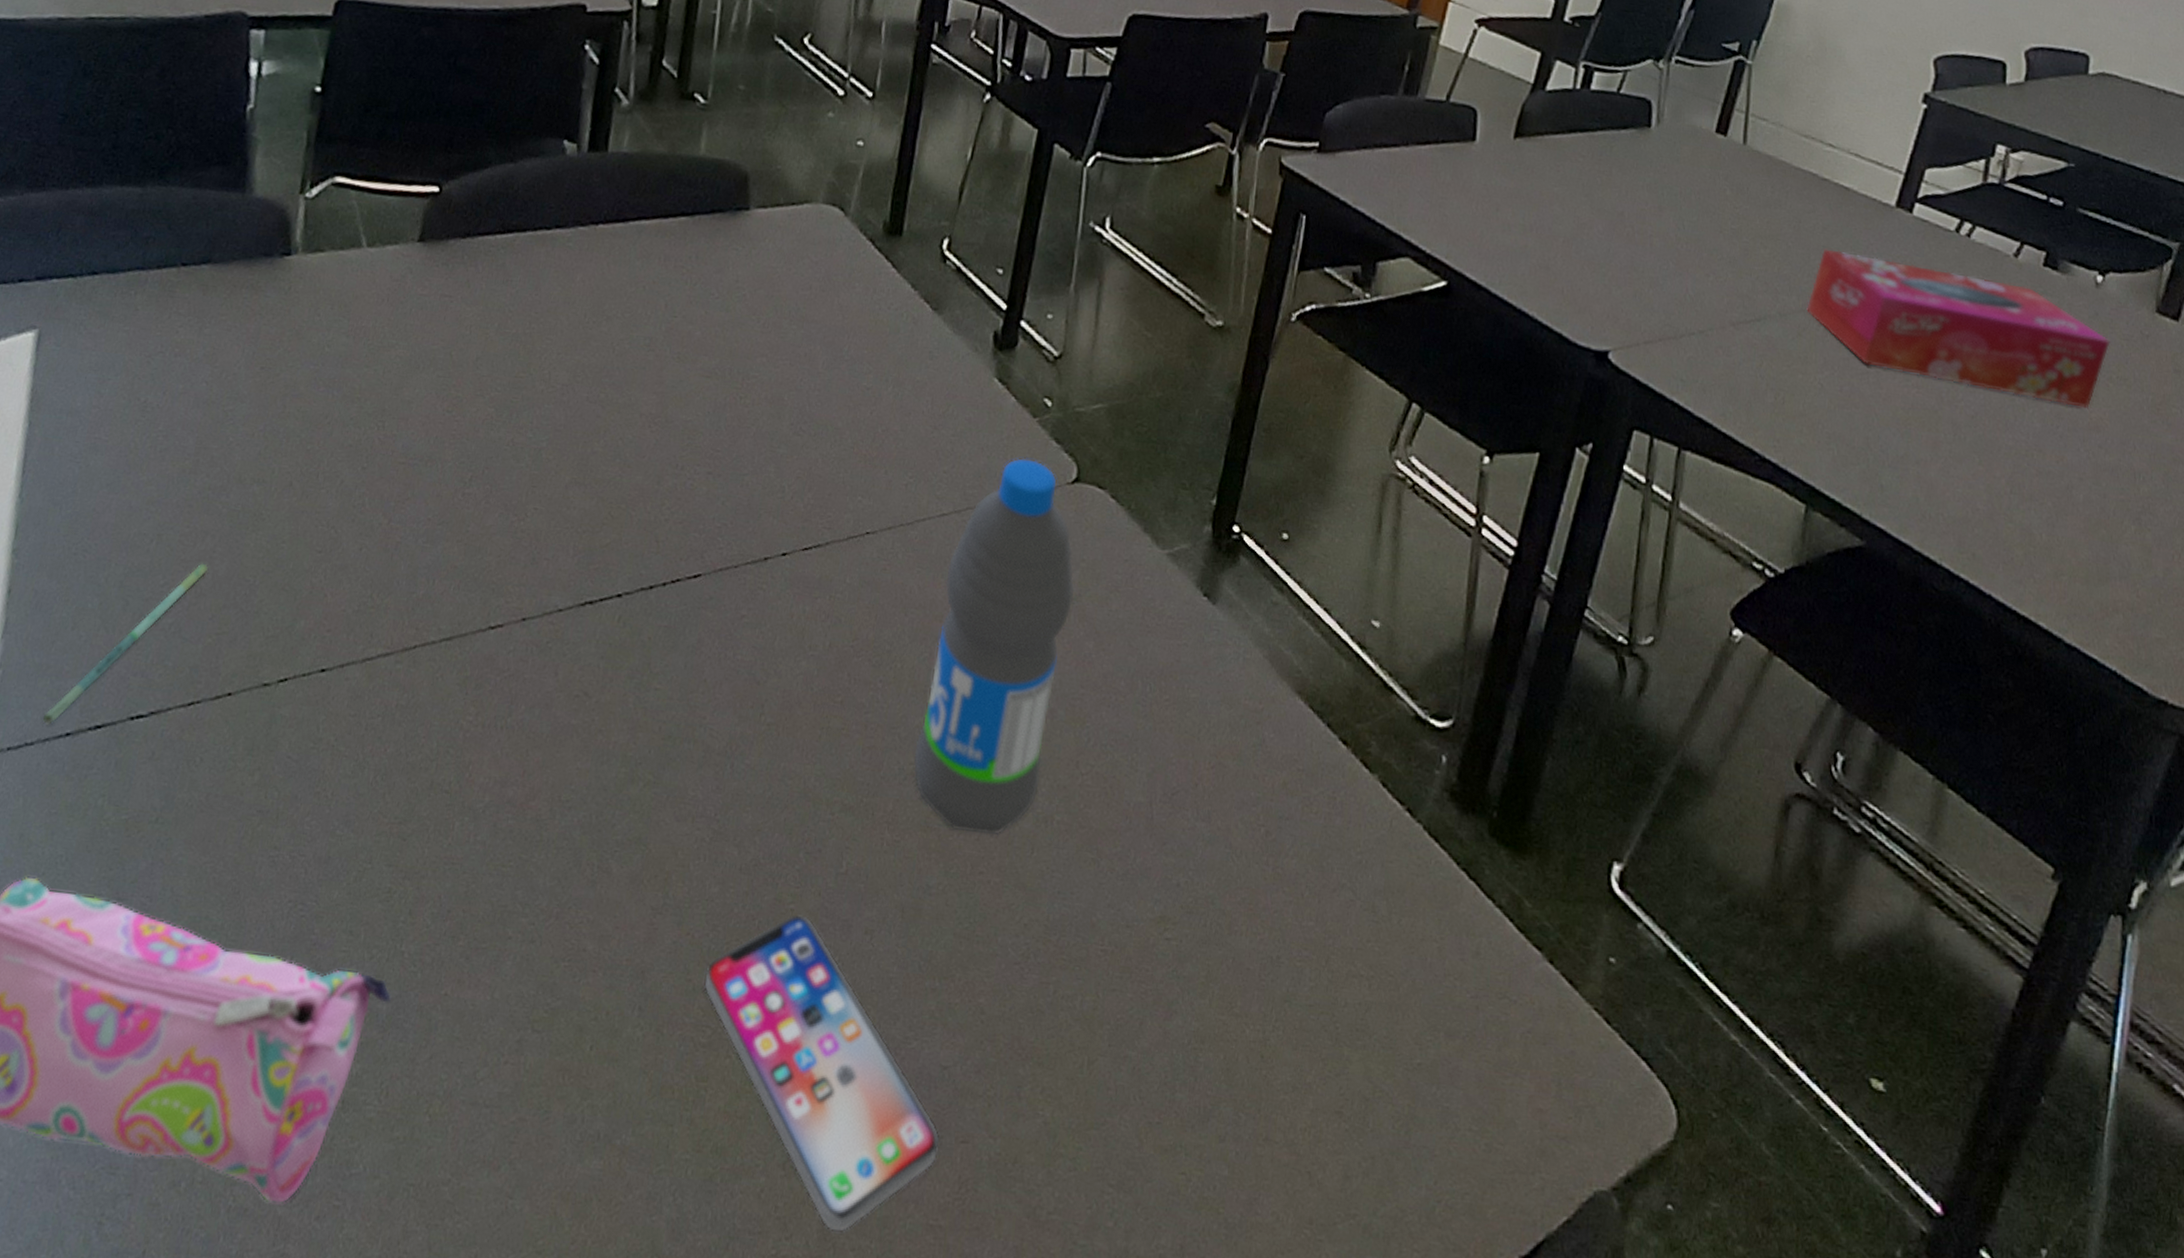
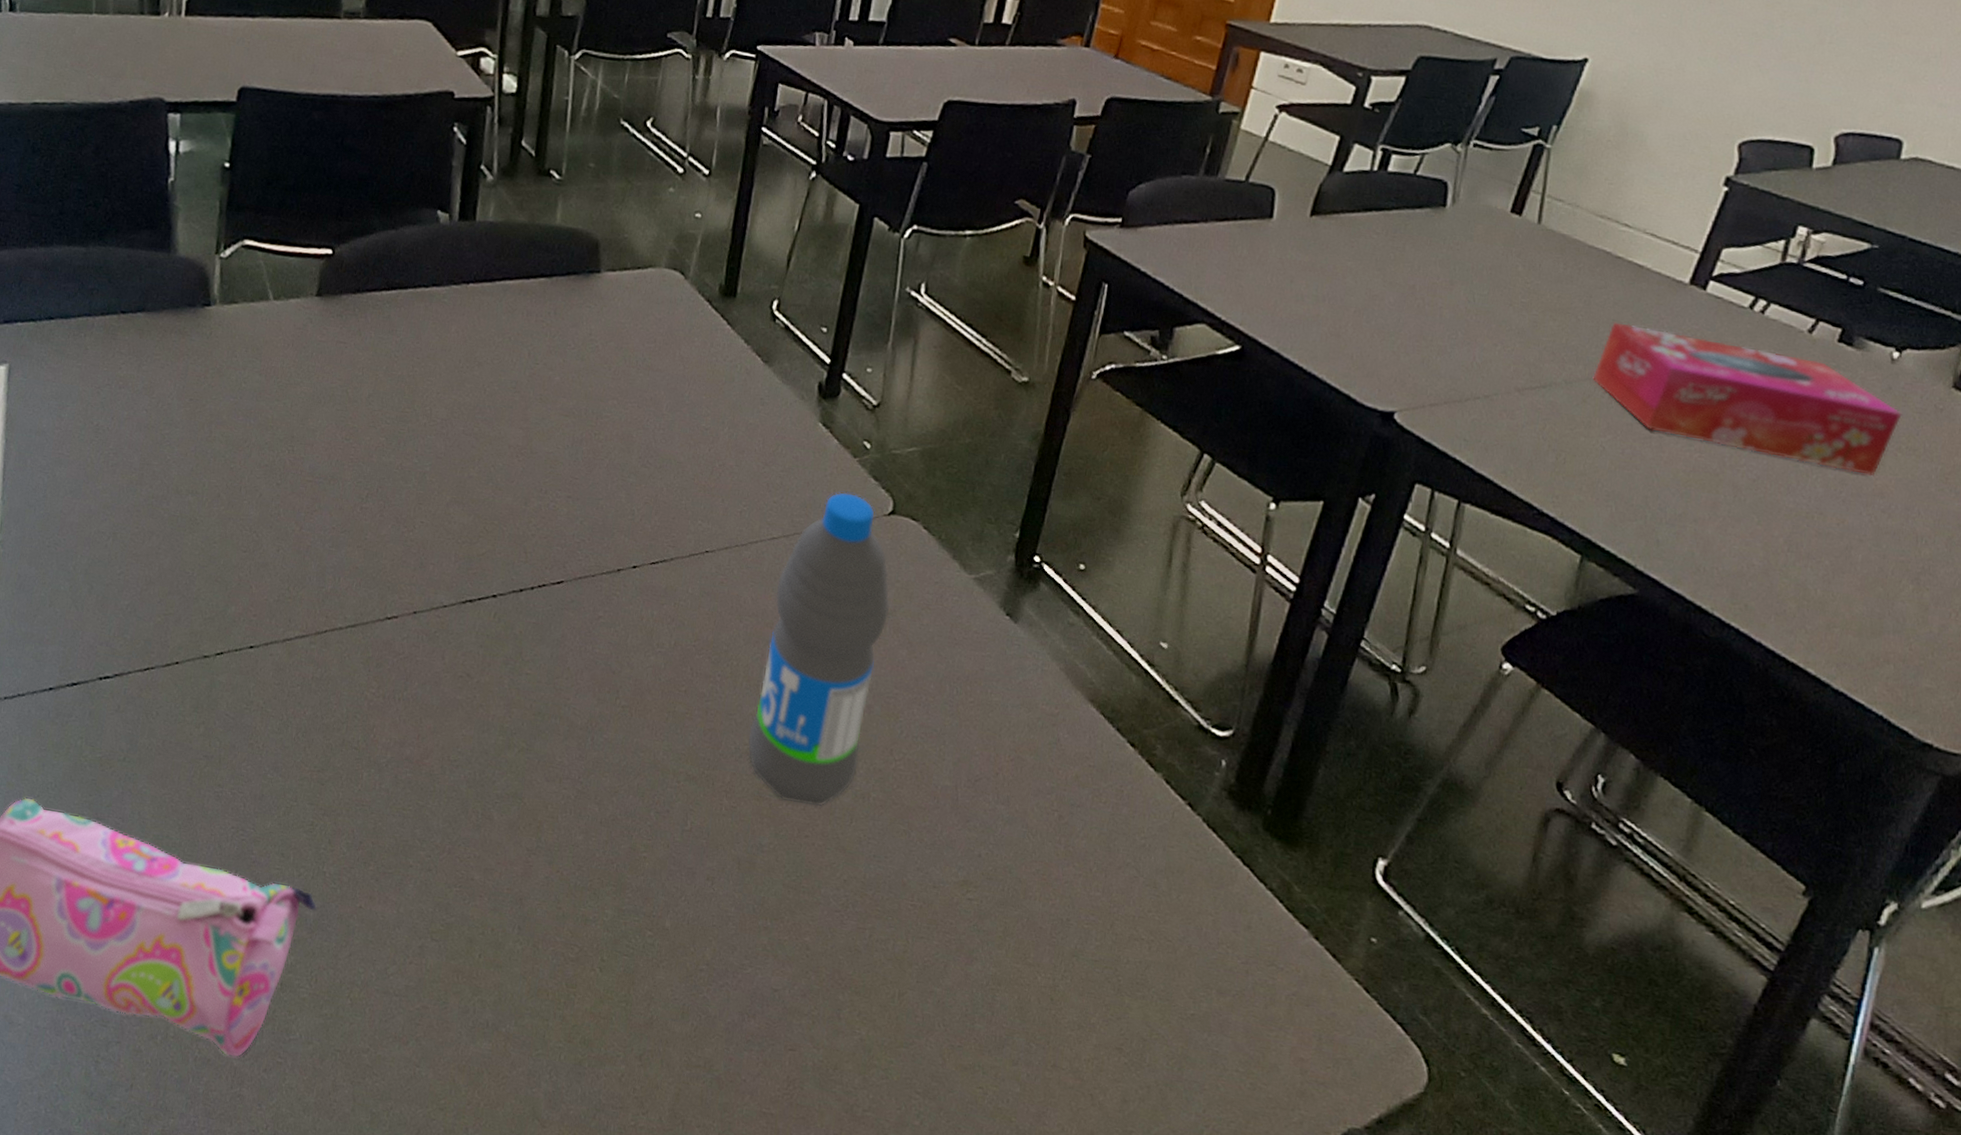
pen: present [42,563,208,725] -> none [30,557,155,681]
smartphone: present [703,915,941,1231] -> none [571,861,772,1112]

